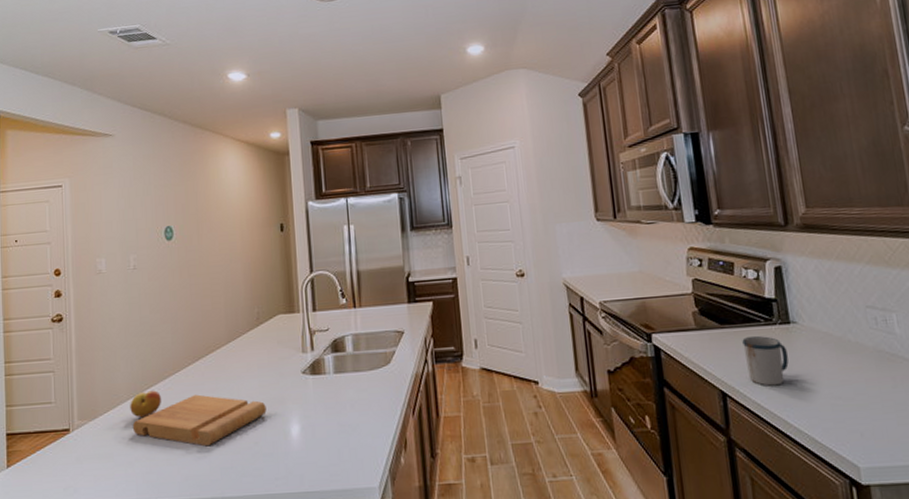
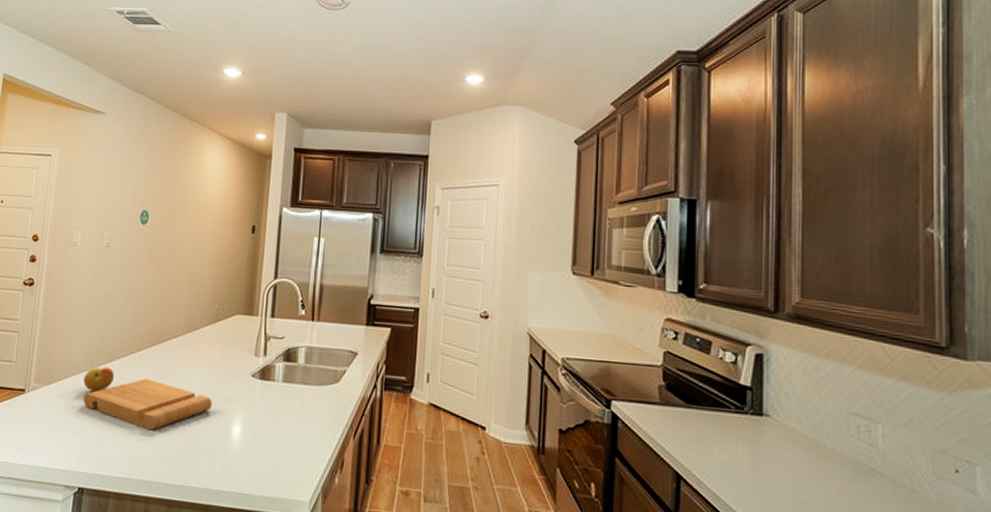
mug: present [742,336,789,386] -> none [707,421,754,478]

